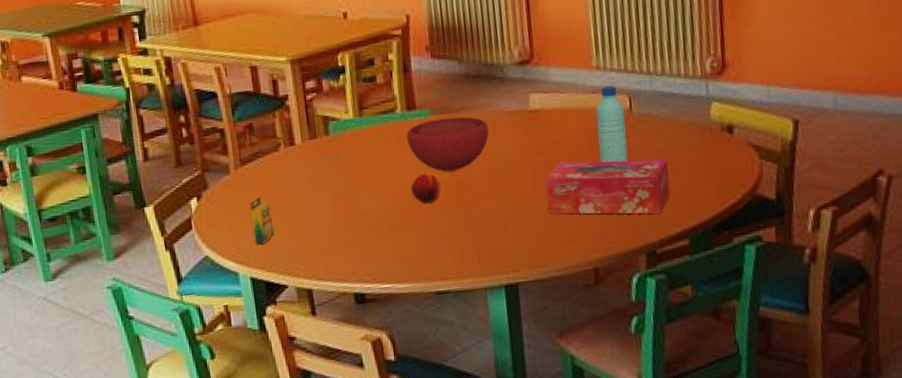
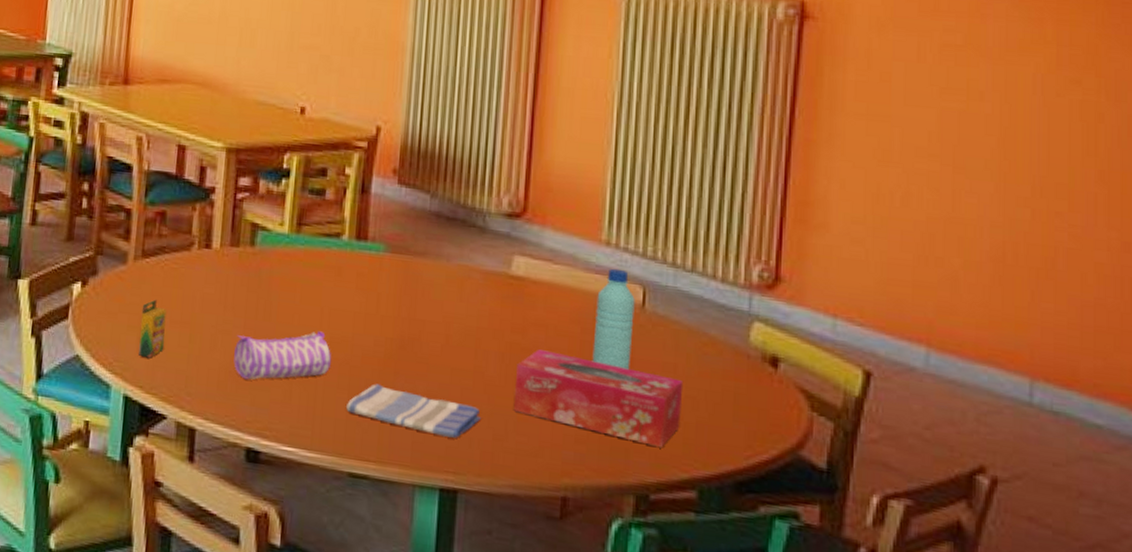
pencil case: none [329,189,407,242] -> present [234,331,332,380]
bowl: present [406,117,489,172] -> none [349,258,455,328]
fruit: present [411,173,441,203] -> none [343,320,381,359]
dish towel: none [424,217,526,247] -> present [346,384,481,438]

